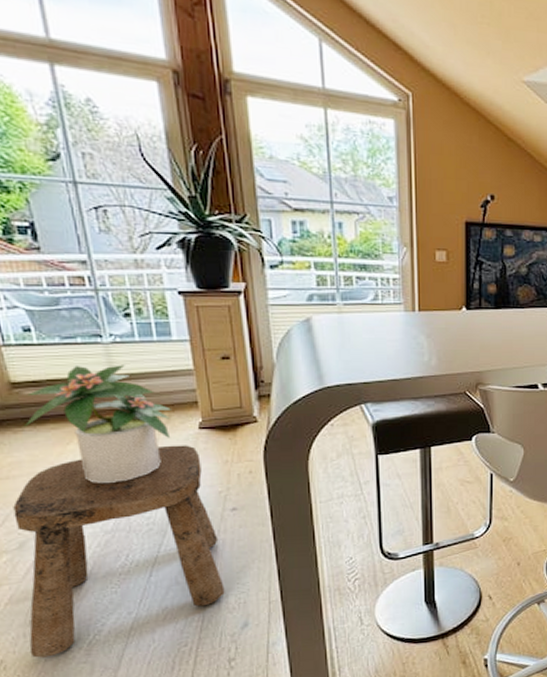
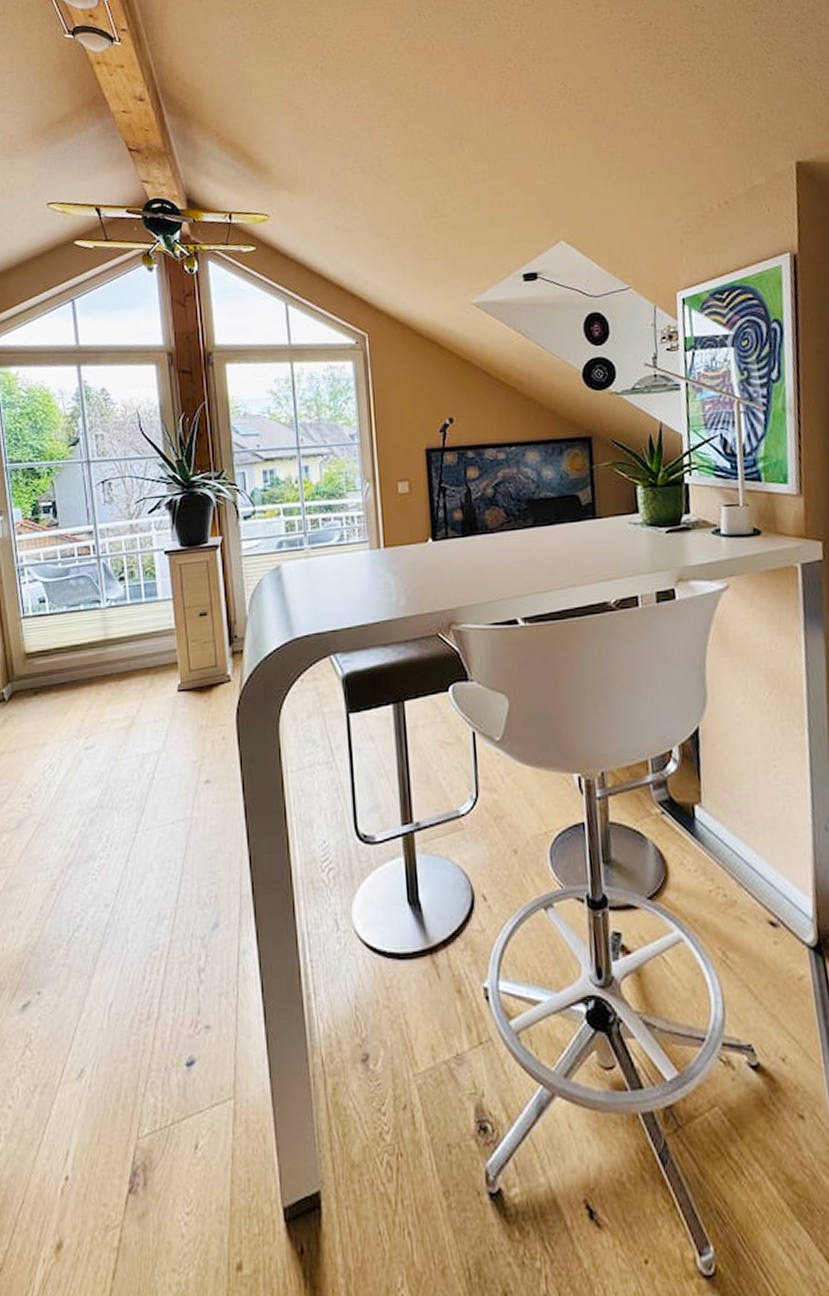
stool: present [13,445,225,658] -> none [16,709,197,957]
potted plant: present [23,365,173,483] -> none [32,628,155,755]

